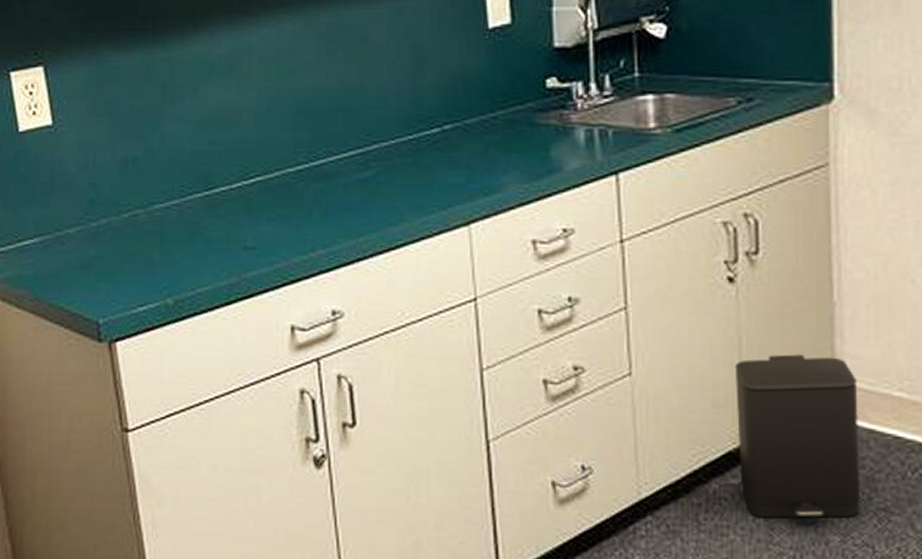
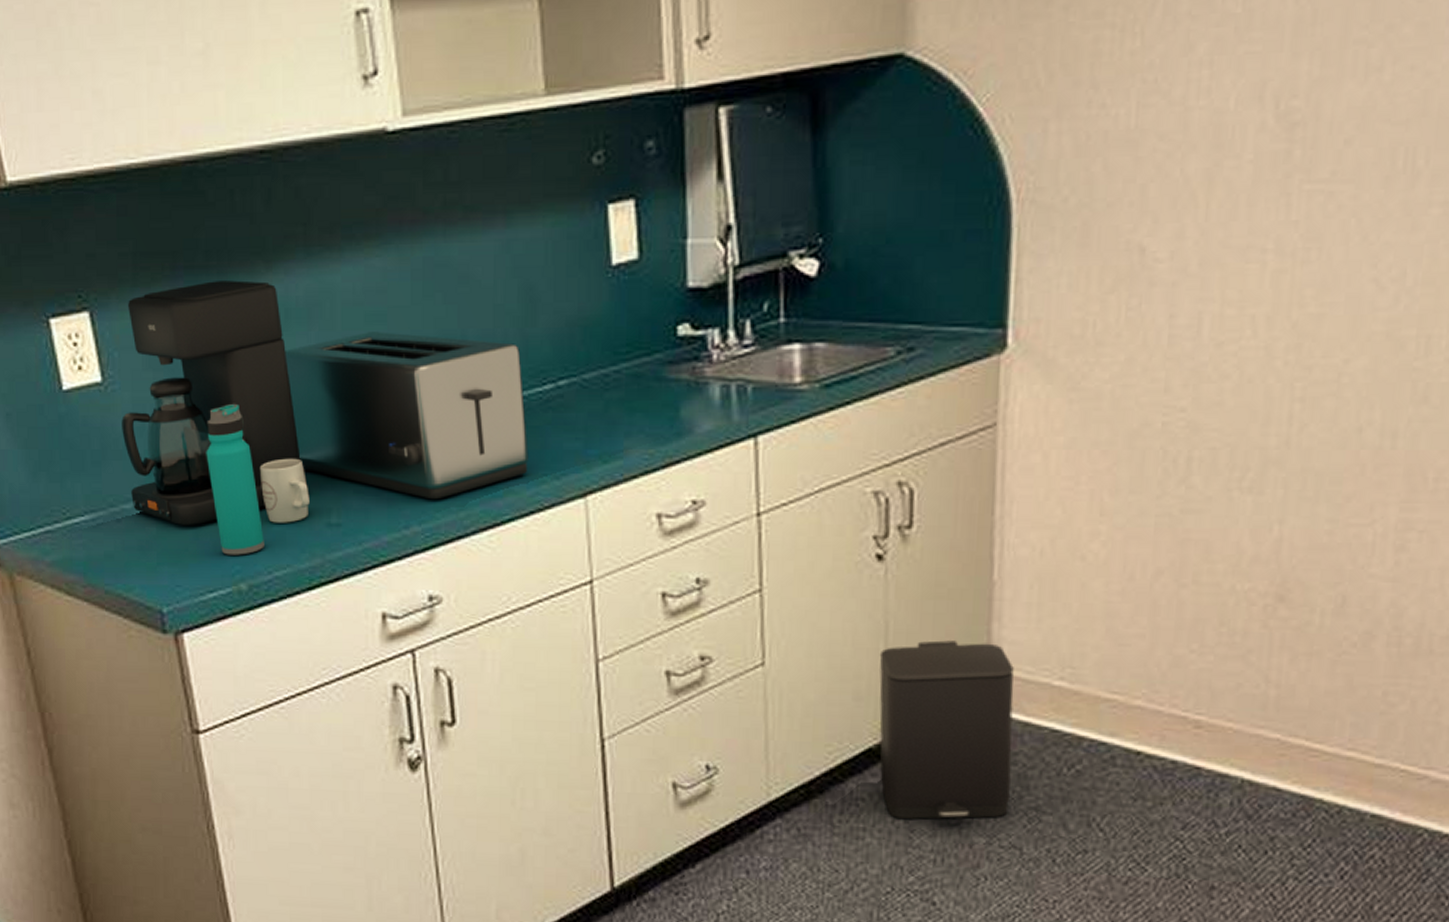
coffee maker: none [68,41,221,248] -> present [121,280,301,526]
water bottle: none [140,143,189,274] -> present [206,403,264,555]
mug: none [185,190,228,246] -> present [259,458,310,523]
toaster: none [209,83,419,227] -> present [285,332,529,500]

